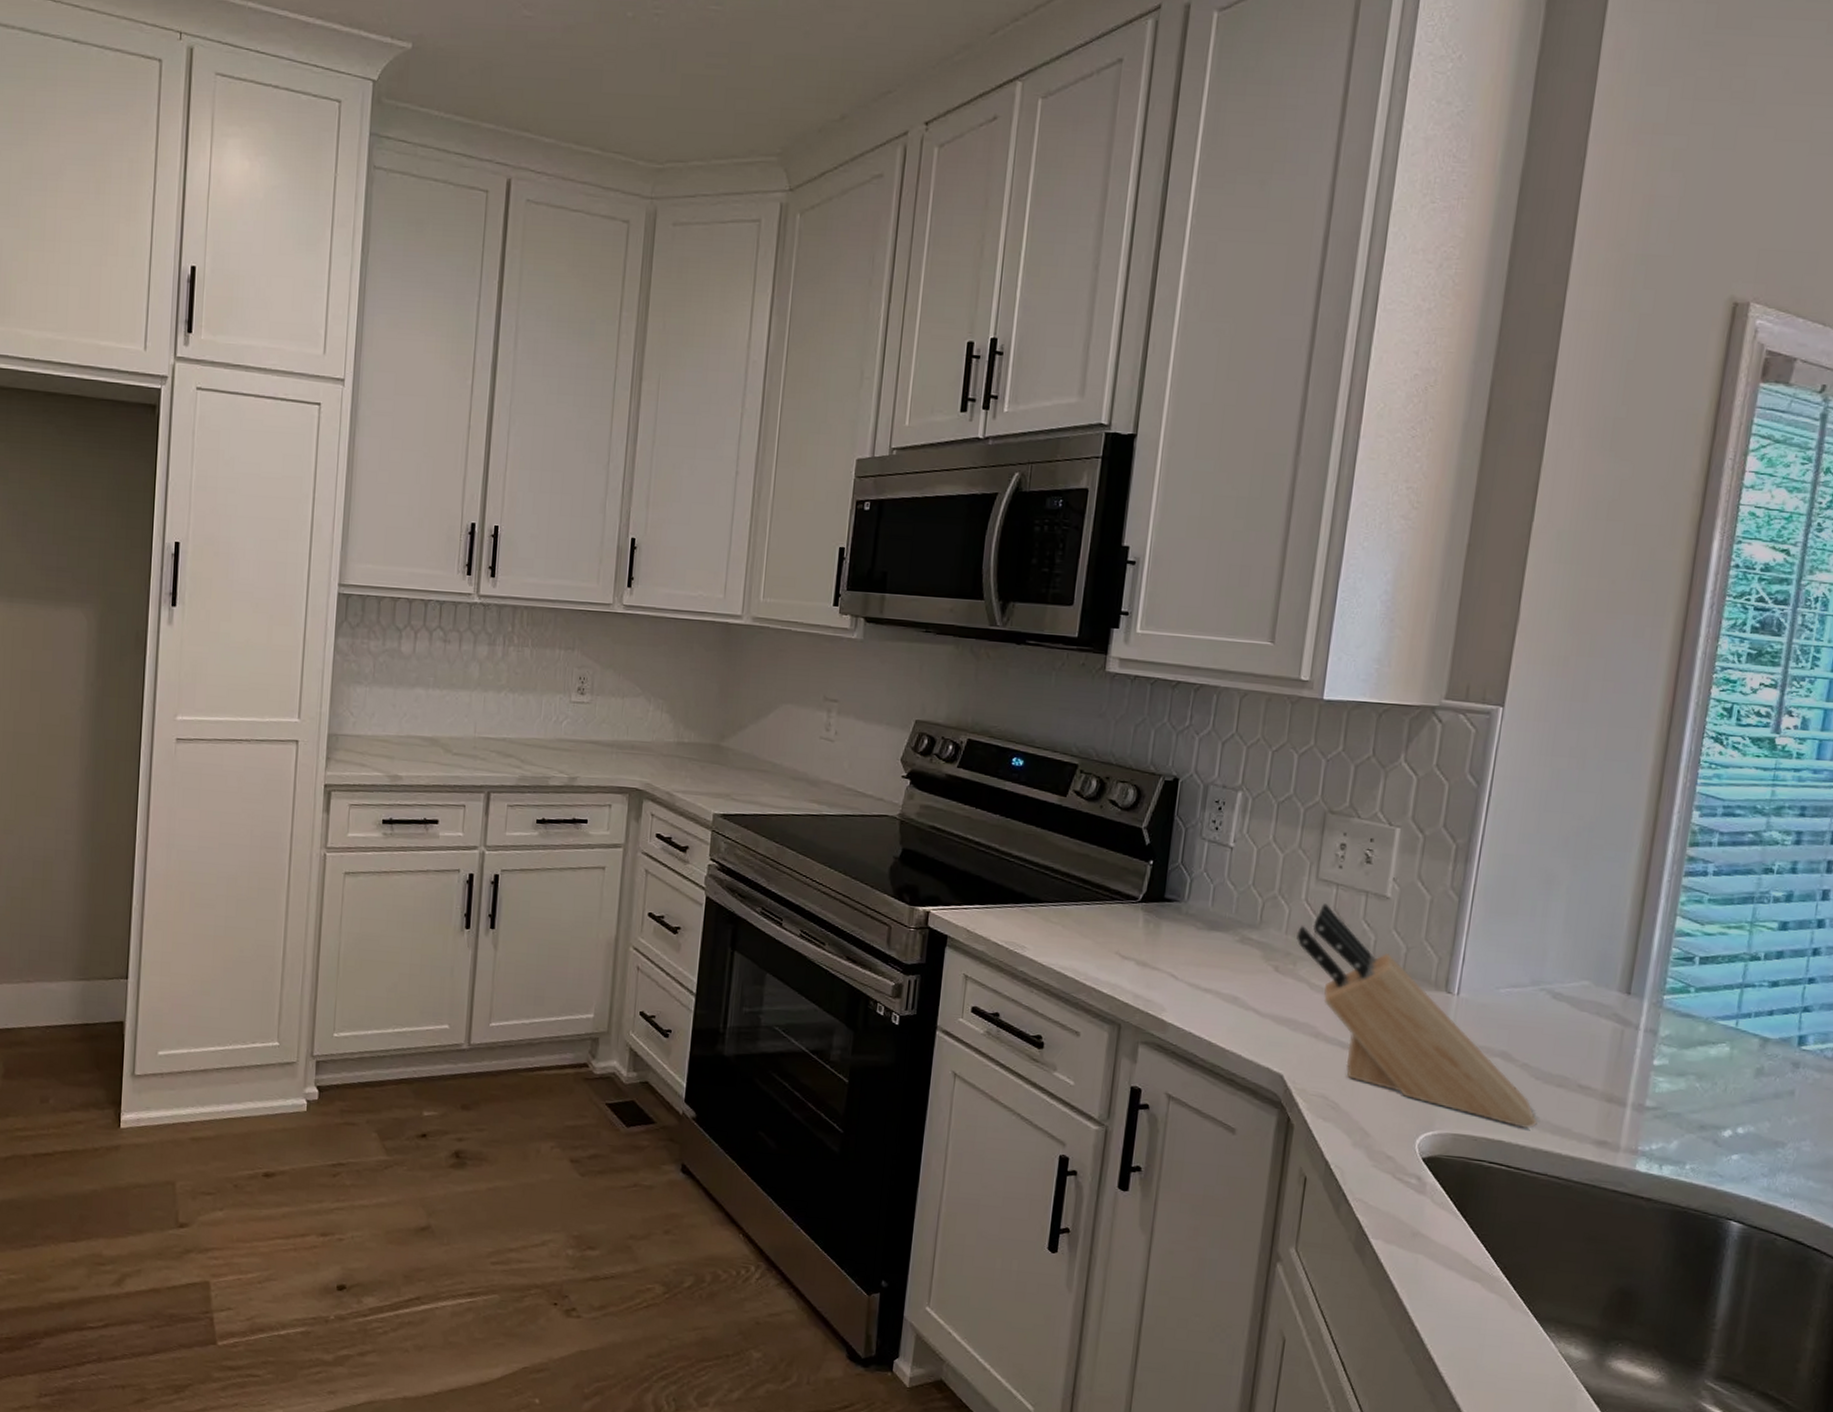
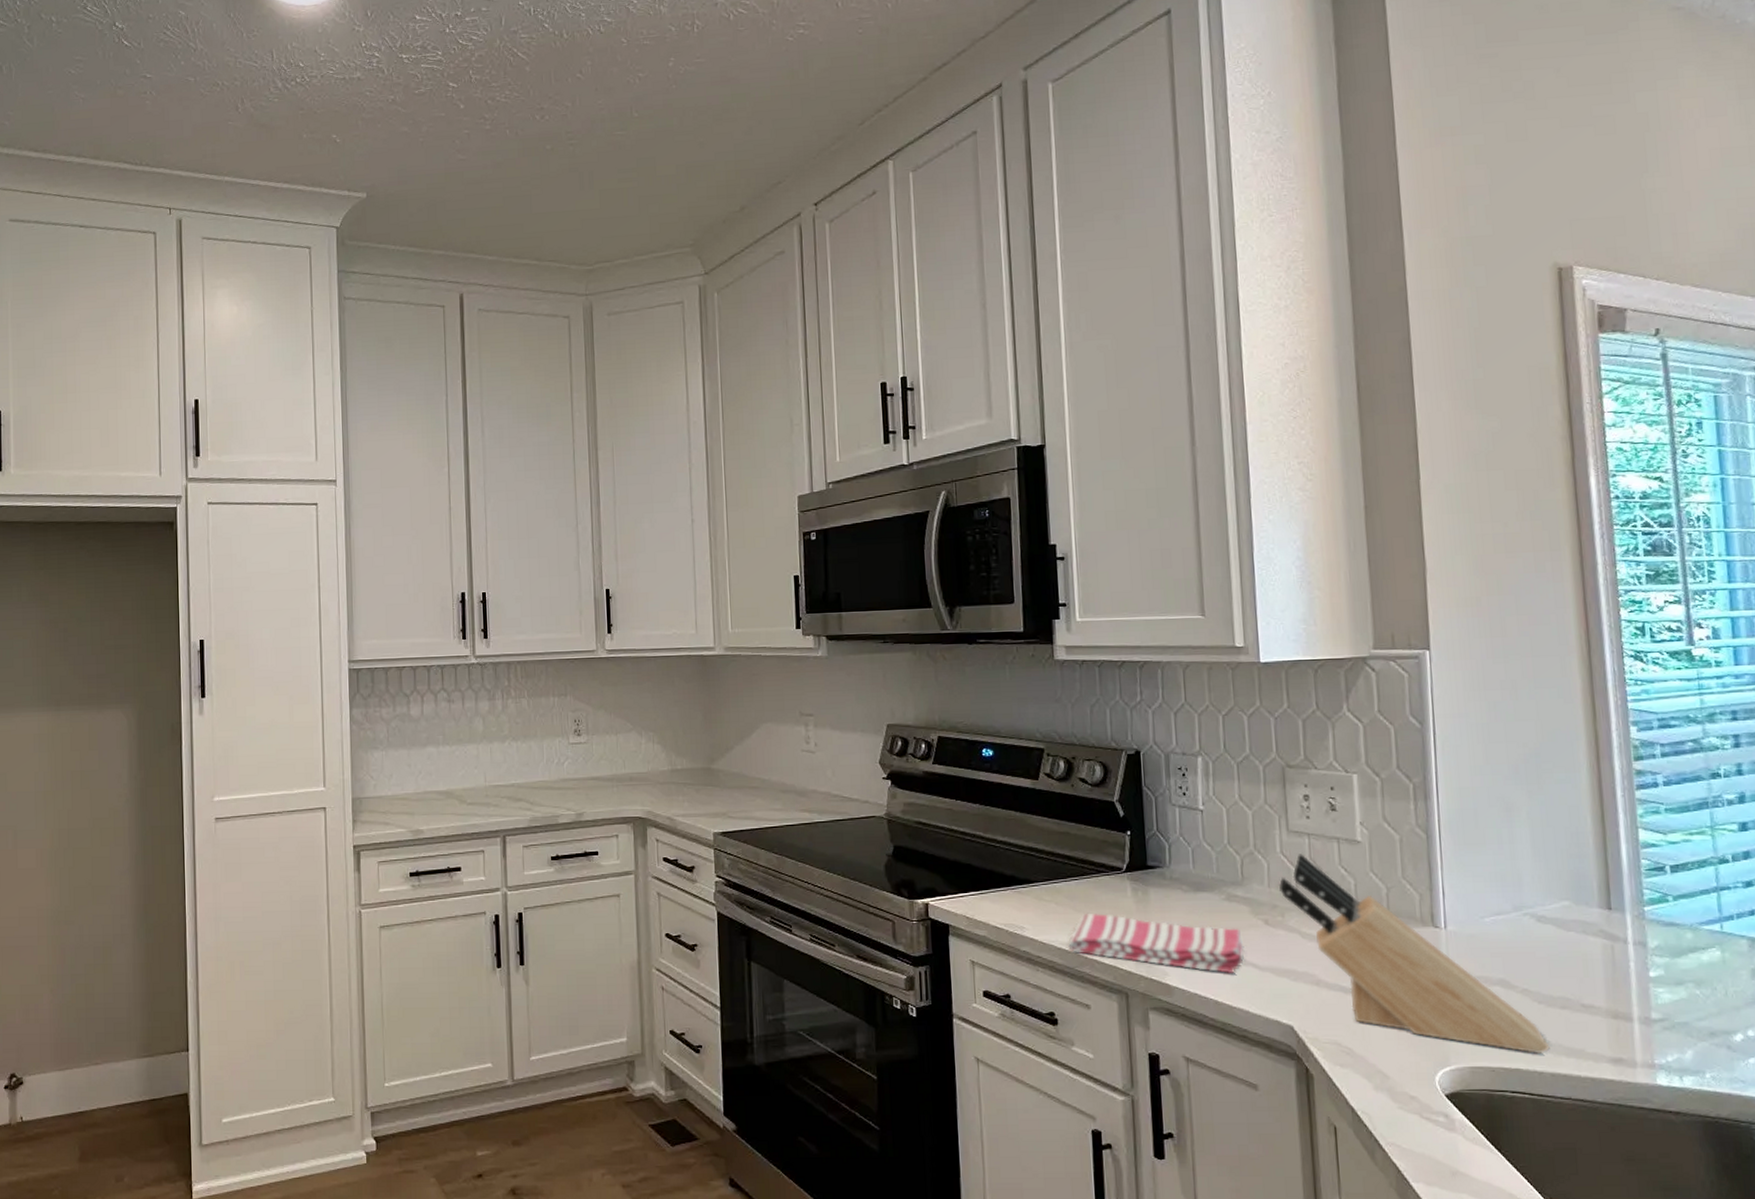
dish towel: none [1068,940,1249,1016] -> present [1068,913,1244,973]

